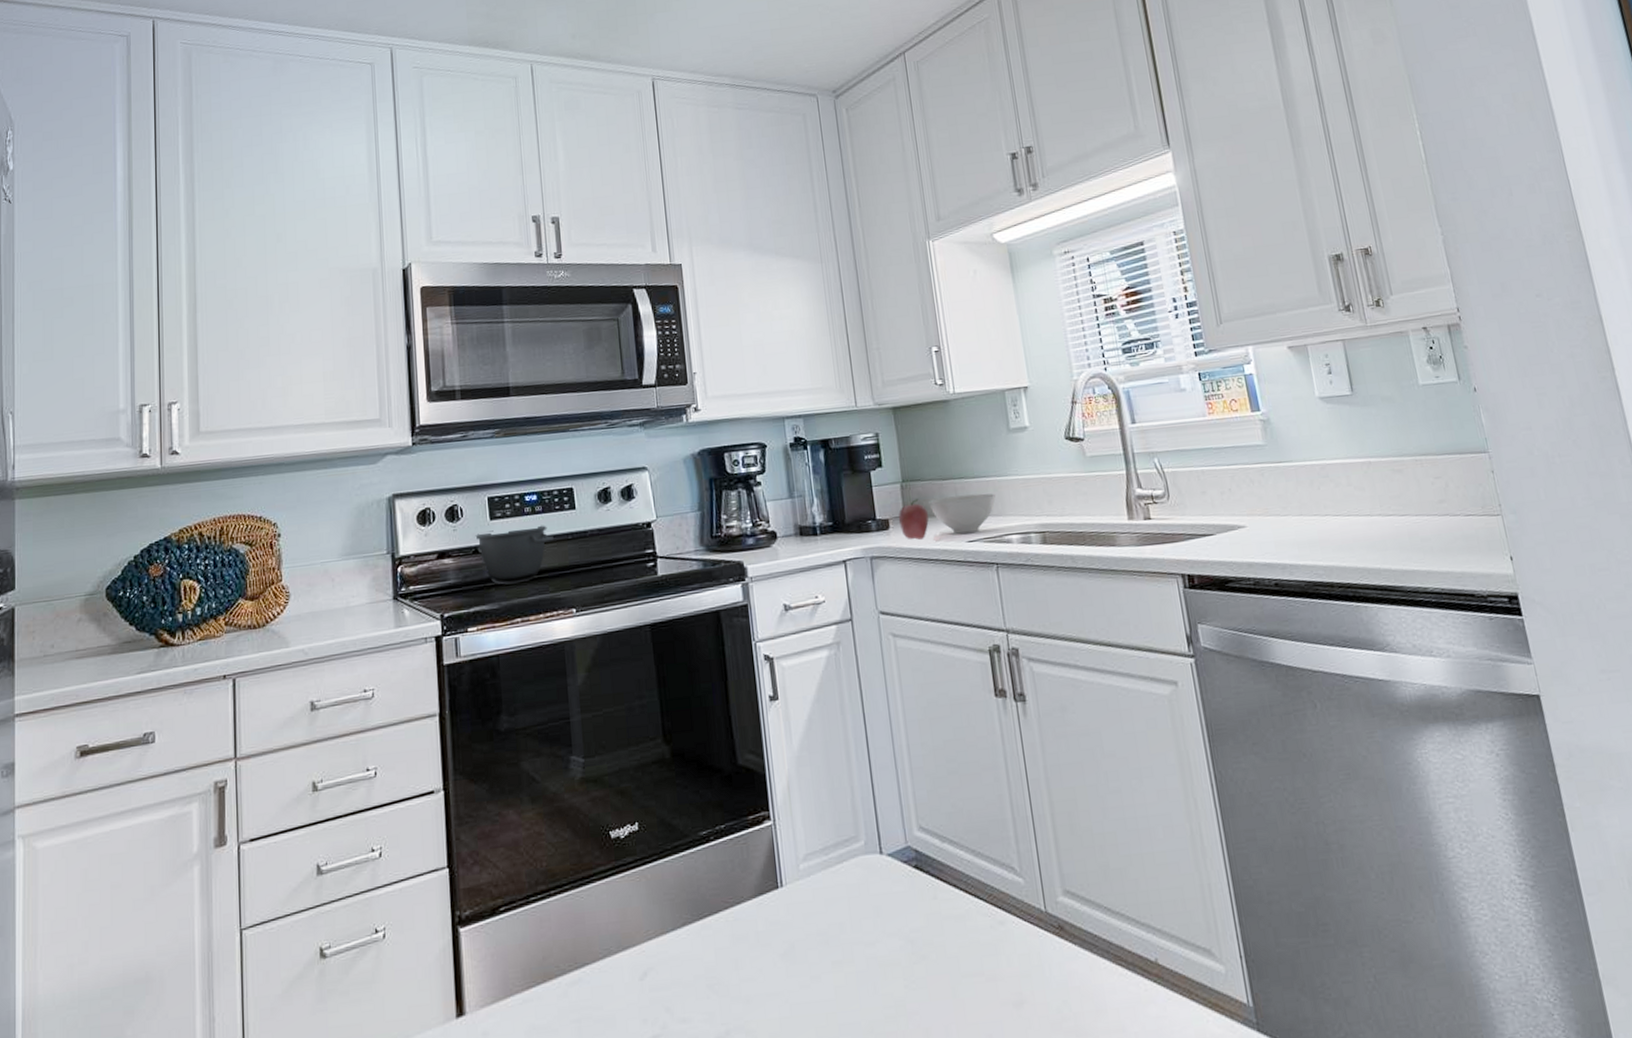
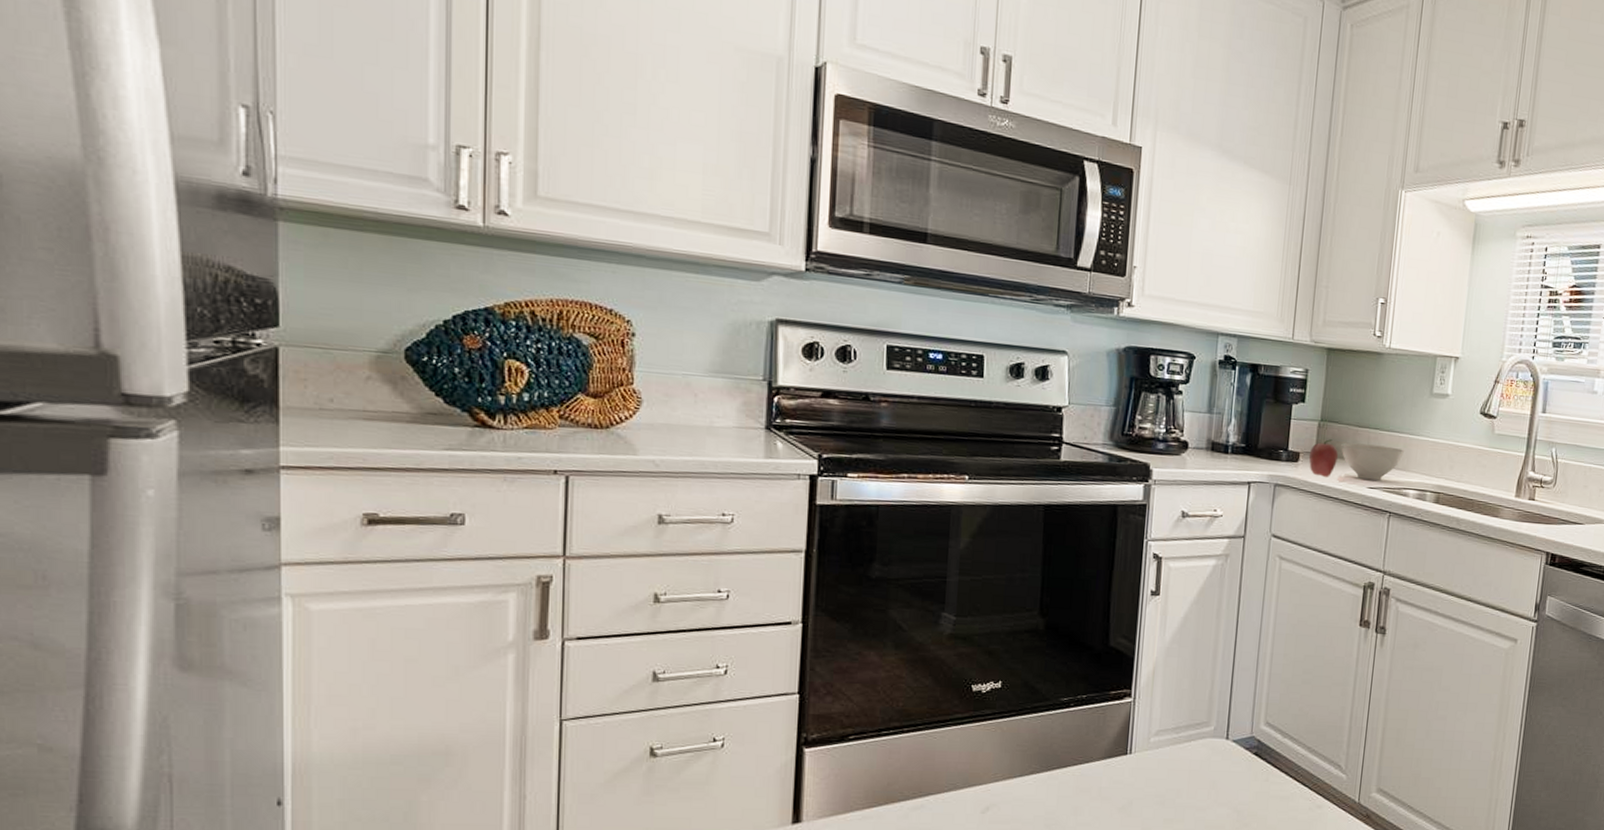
cooking pot: present [475,525,554,585] -> none [867,380,955,439]

